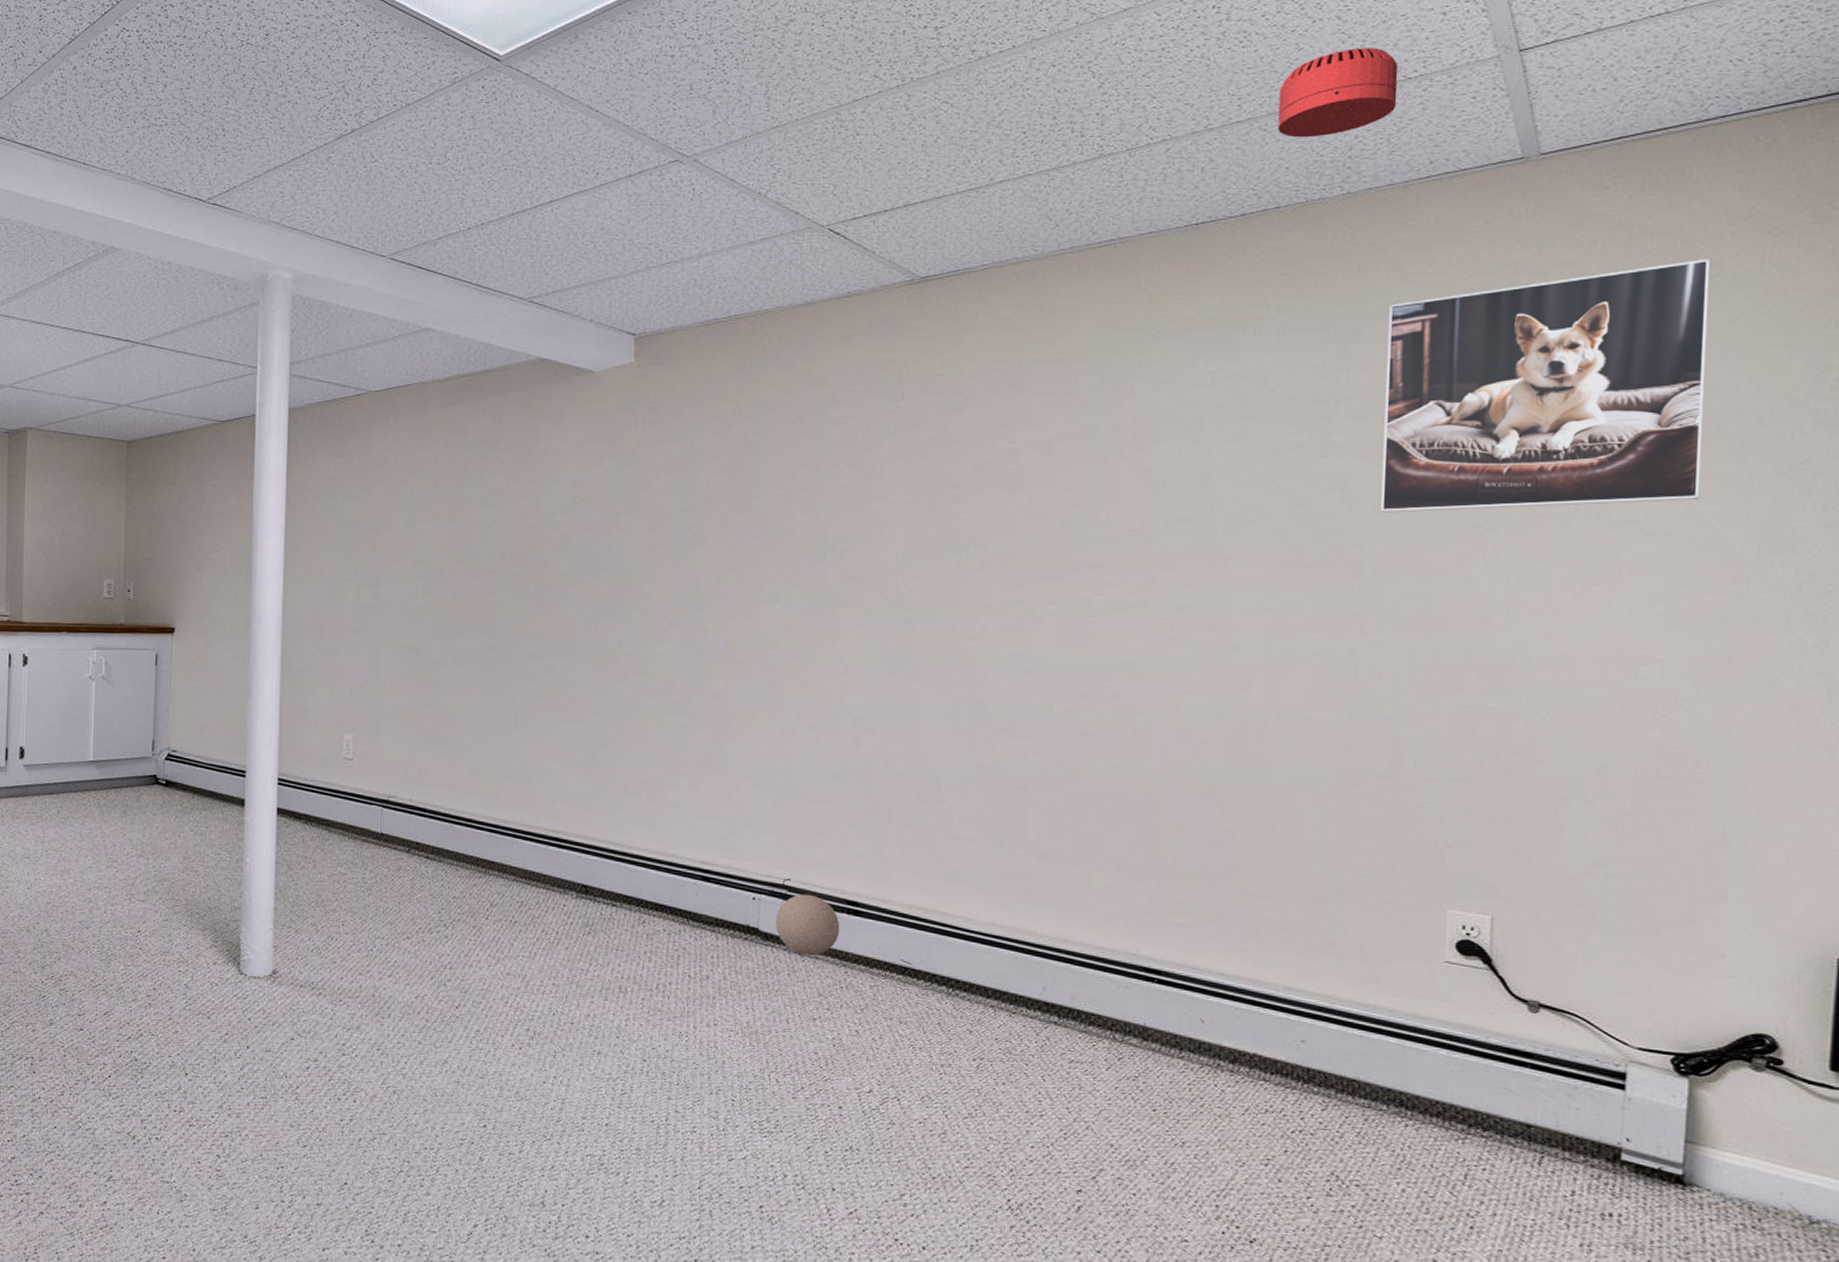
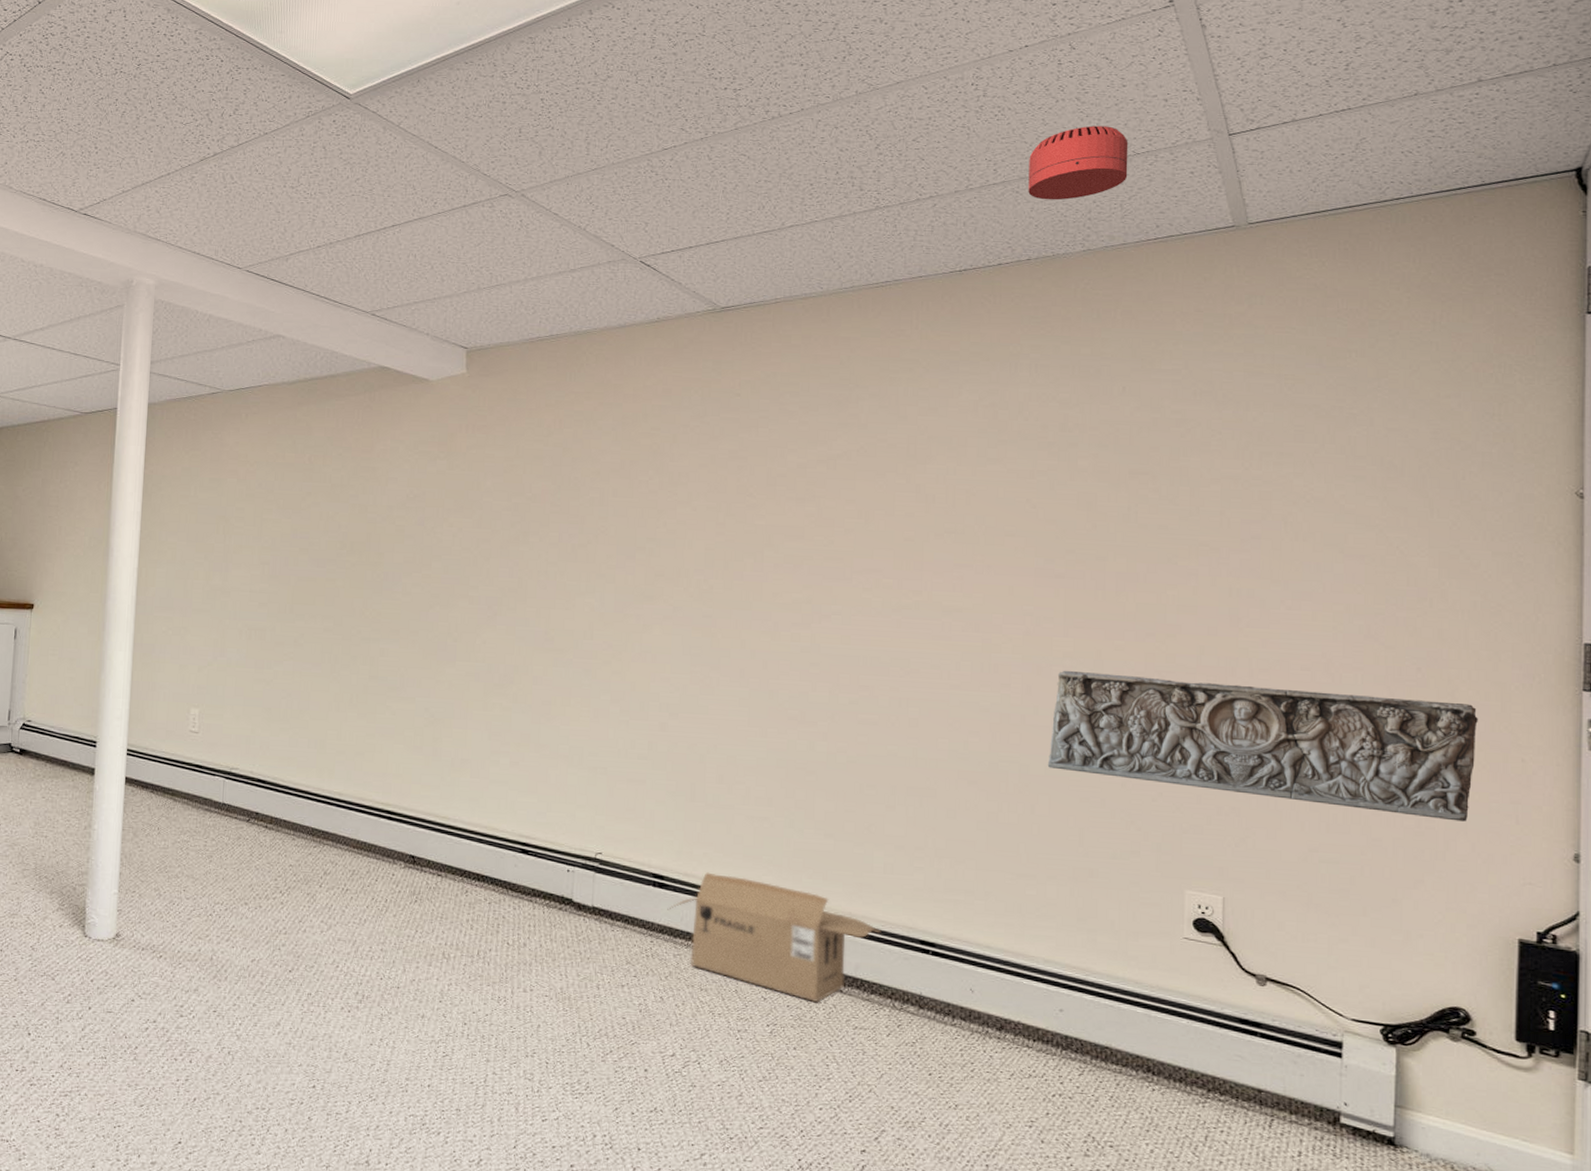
ball: present [775,894,840,956] -> none [587,867,647,926]
cardboard box: none [863,898,1101,1034] -> present [667,872,881,1002]
wall relief: none [1291,670,1799,829] -> present [1047,670,1478,822]
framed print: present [1381,258,1711,513] -> none [1121,319,1392,531]

